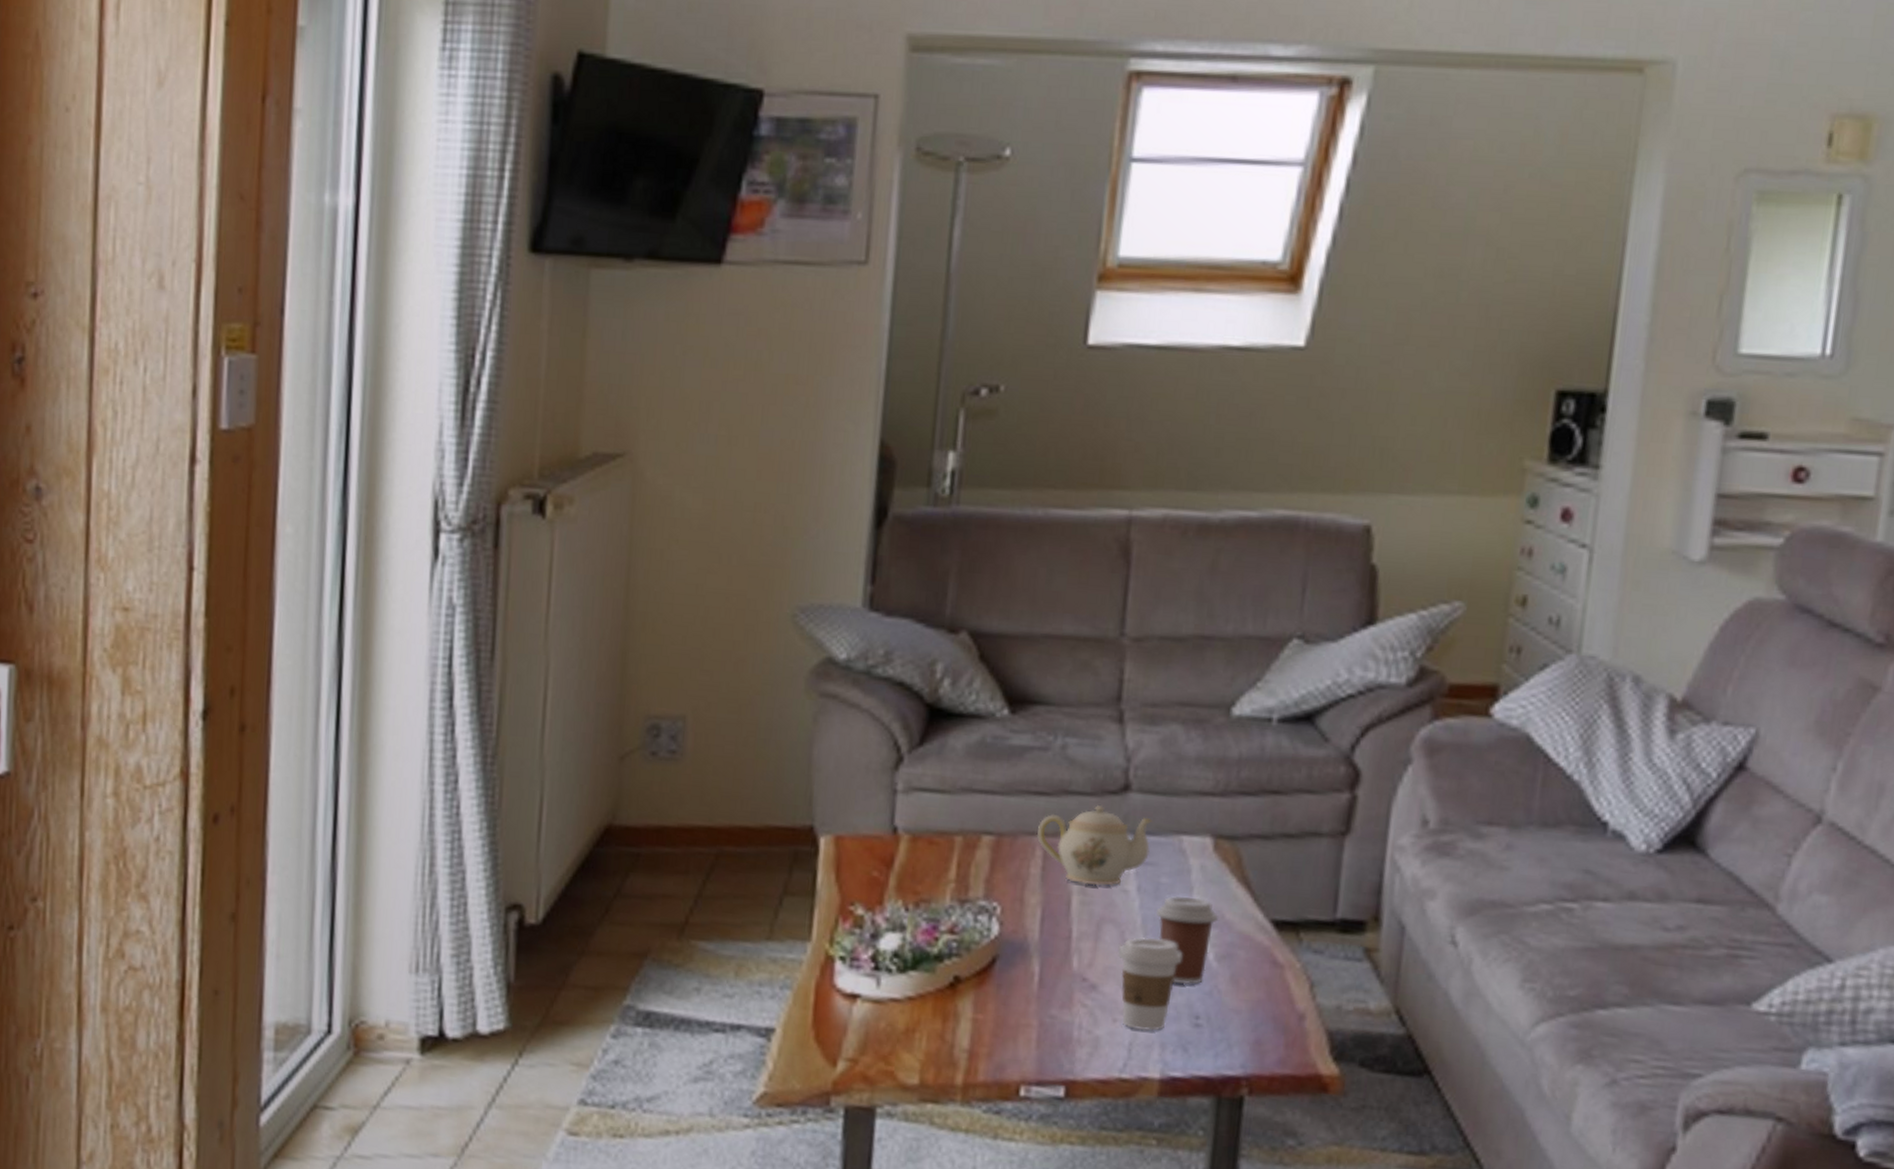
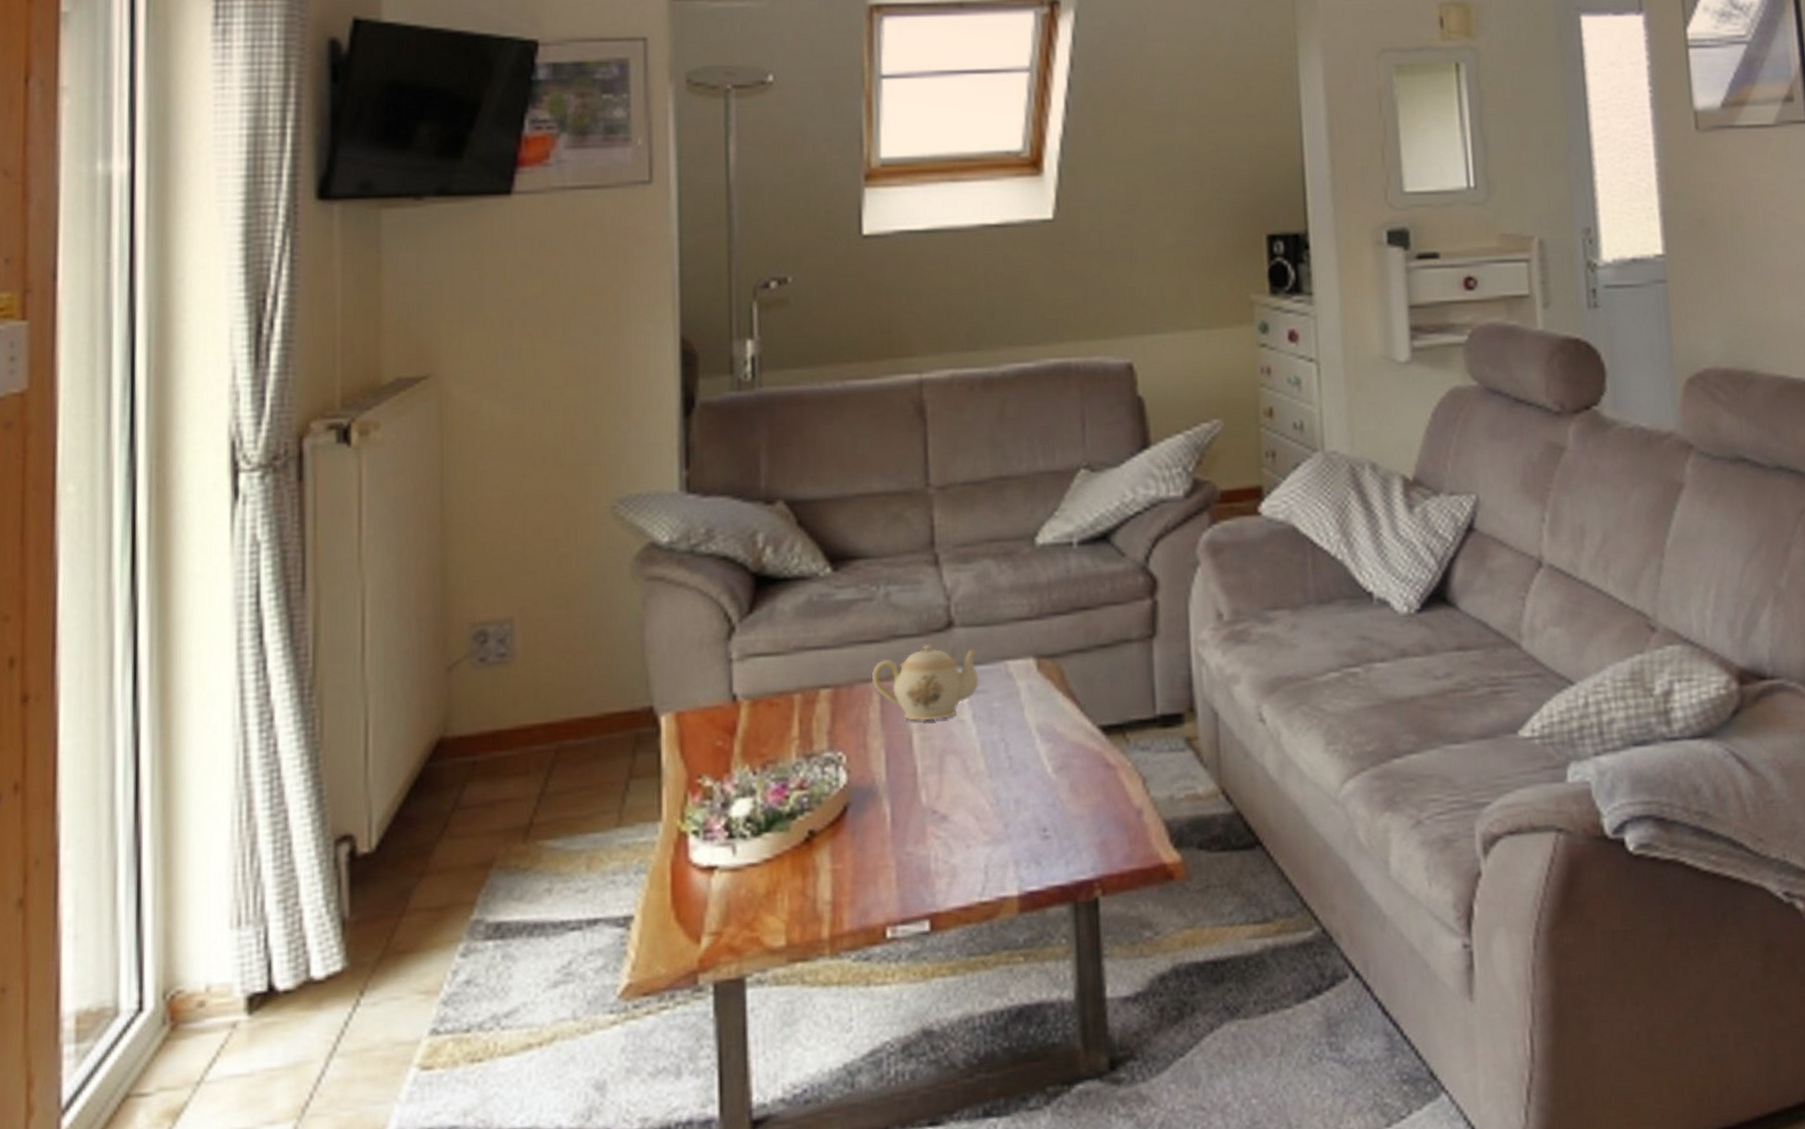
coffee cup: present [1117,937,1183,1031] -> none [962,761,1023,852]
coffee cup: present [1155,896,1219,985] -> none [992,716,1052,801]

